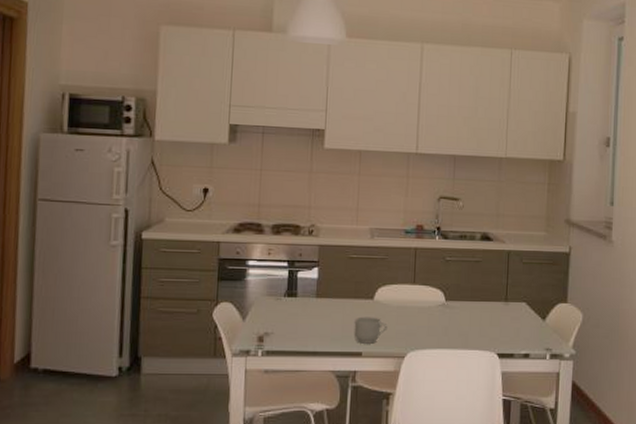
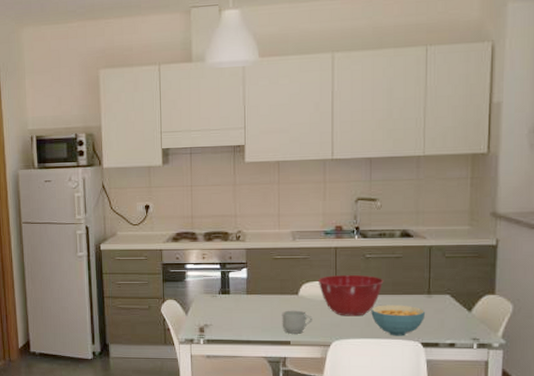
mixing bowl: none [395,278,463,325] -> present [318,274,384,317]
cereal bowl: none [448,312,503,347] -> present [371,305,426,336]

